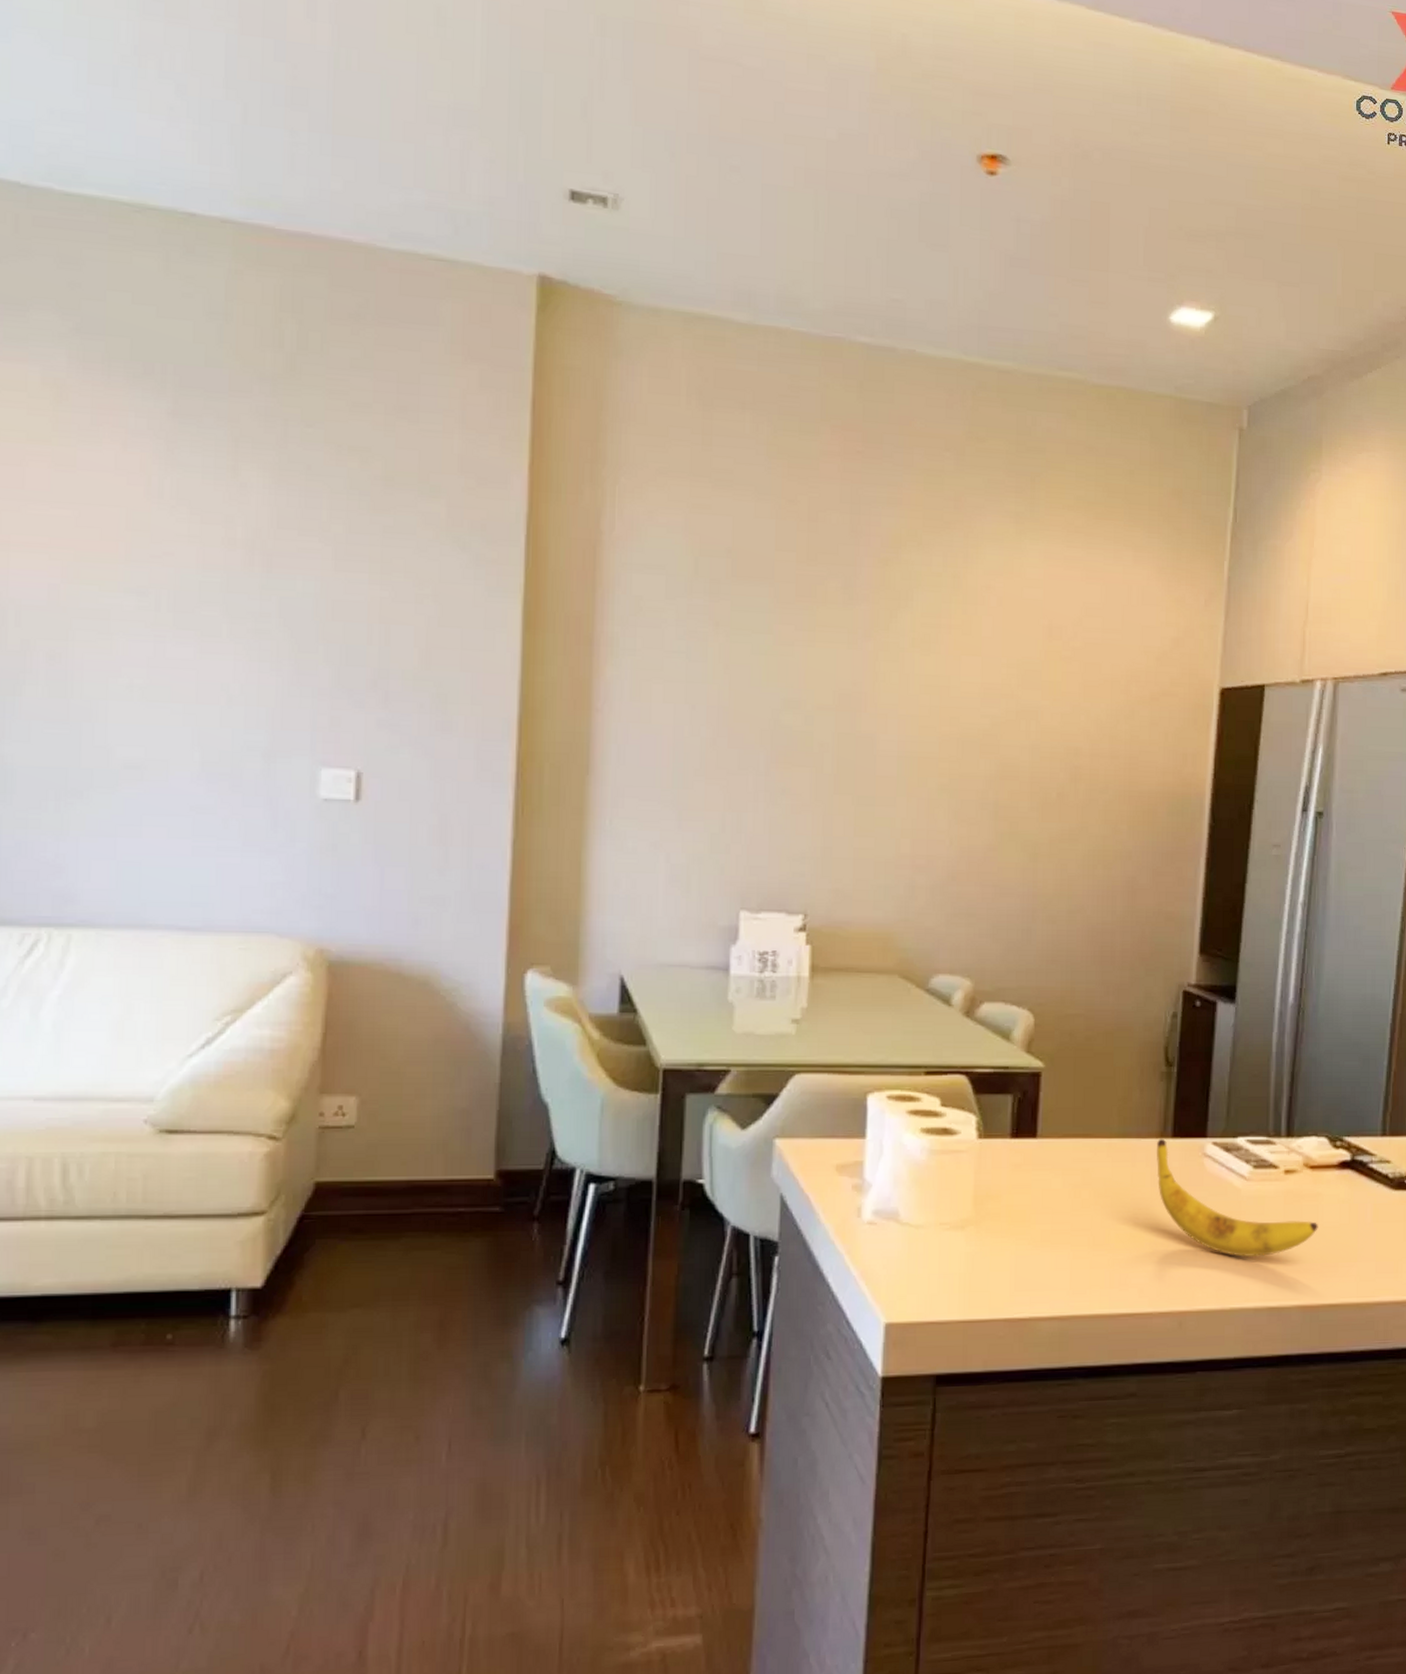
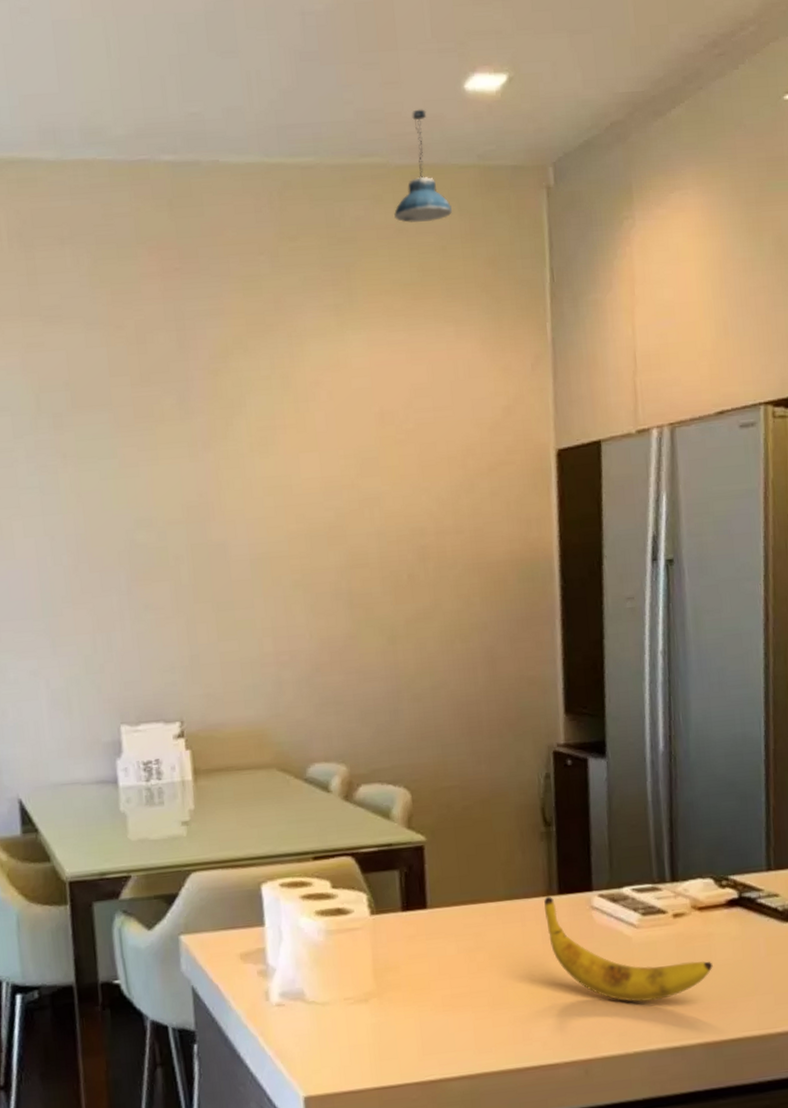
pendant light: none [1086,332,1144,445] -> present [394,109,452,223]

